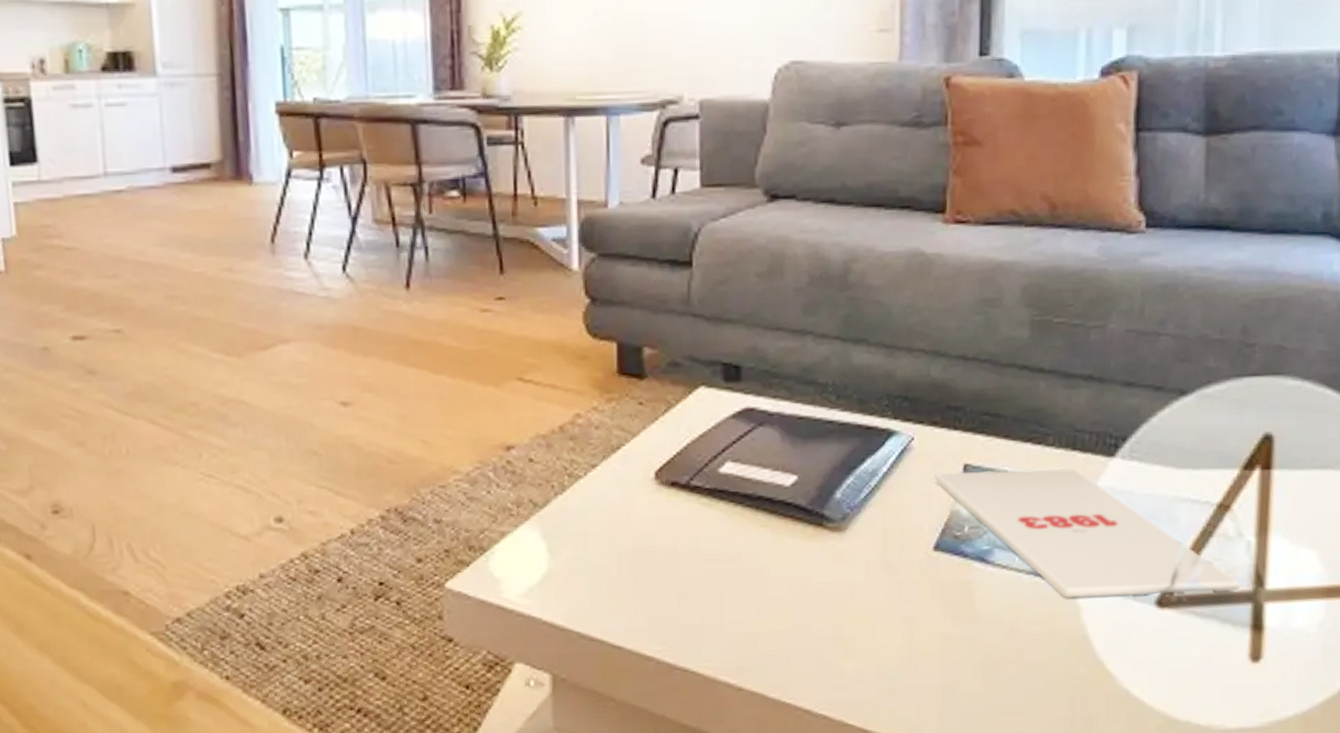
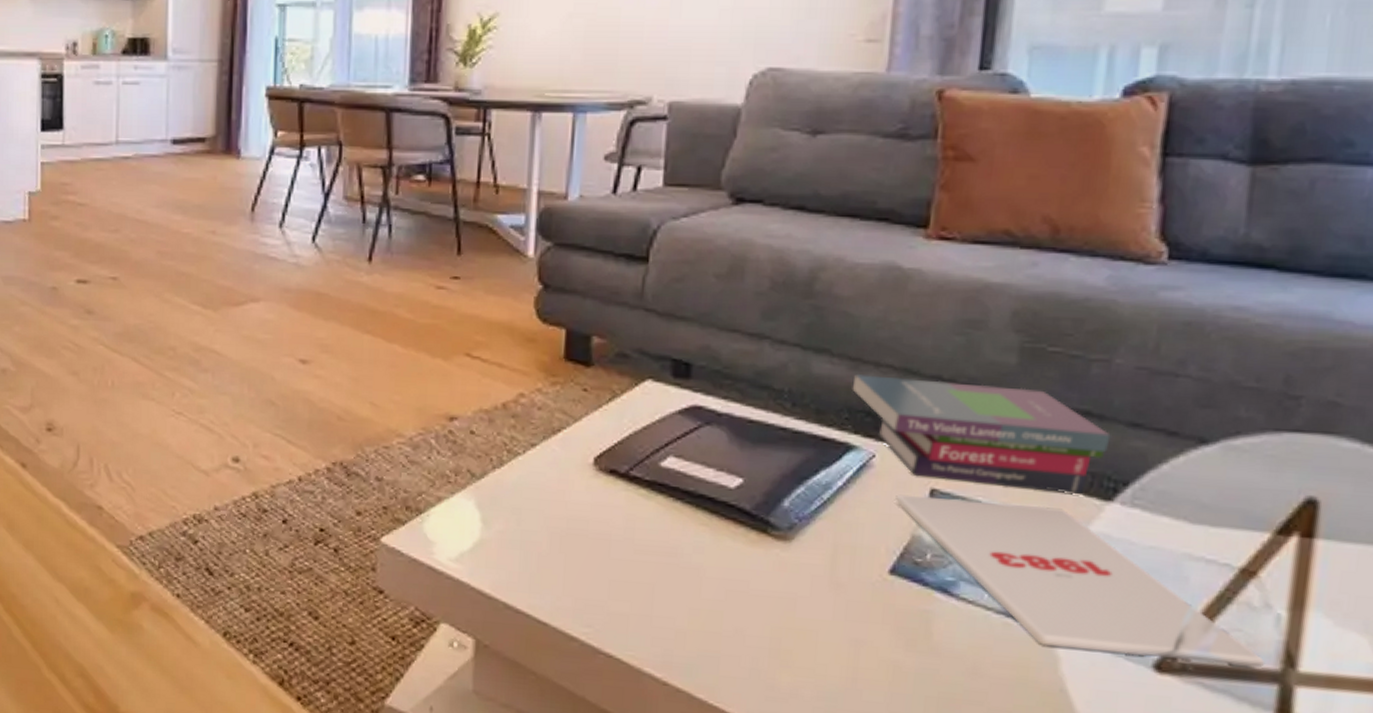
books: none [889,359,1110,455] -> present [852,374,1111,495]

